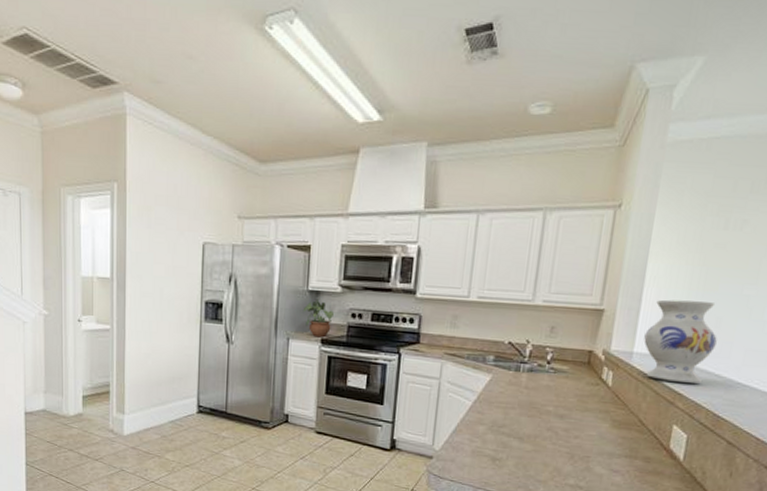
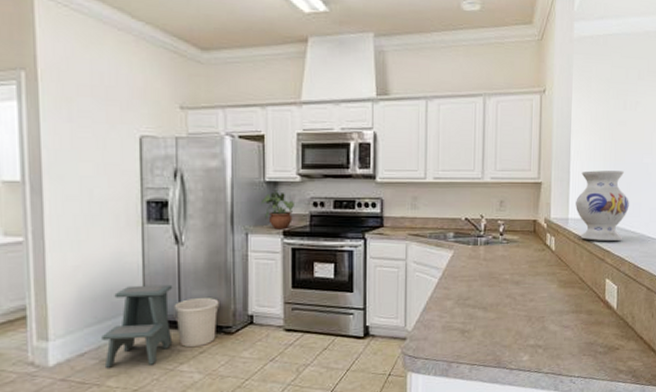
step stool: none [164,375,222,447] -> present [101,284,173,368]
bucket: none [221,392,260,437] -> present [174,298,219,348]

